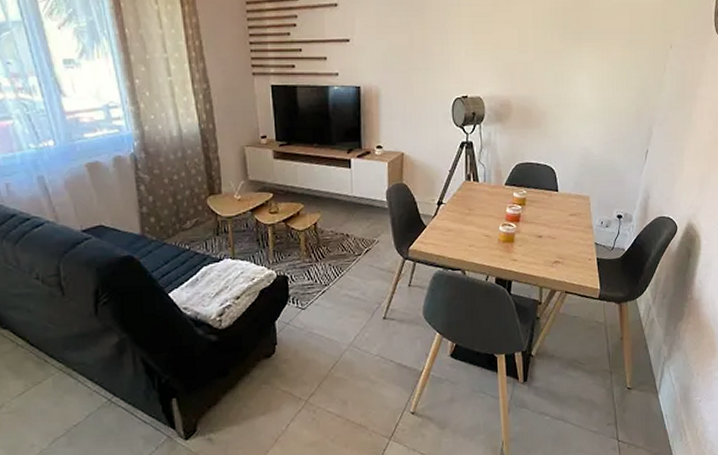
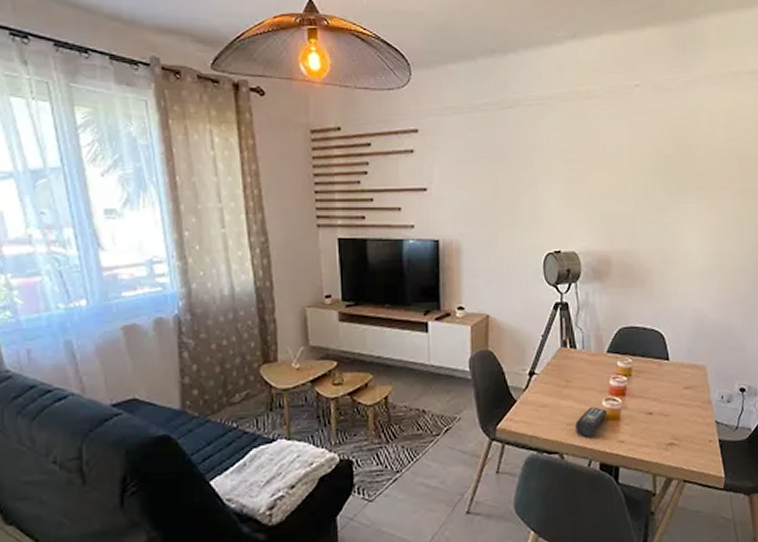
remote control: none [476,231,504,257] -> present [575,406,608,437]

